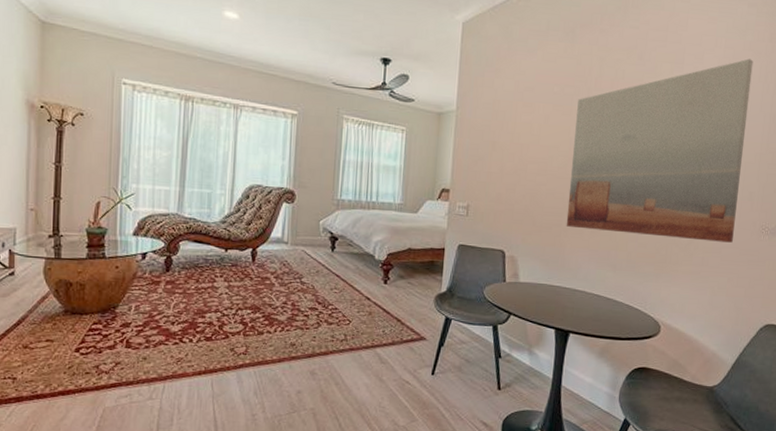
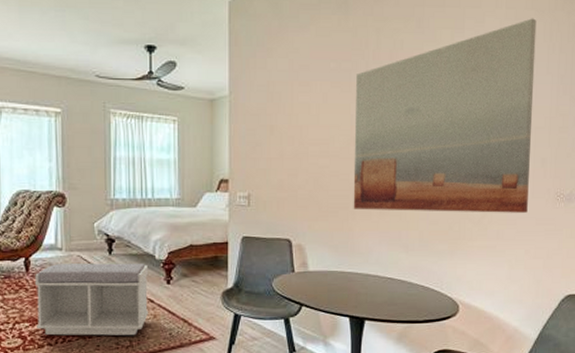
bench: none [258,256,367,331] -> present [35,263,148,336]

